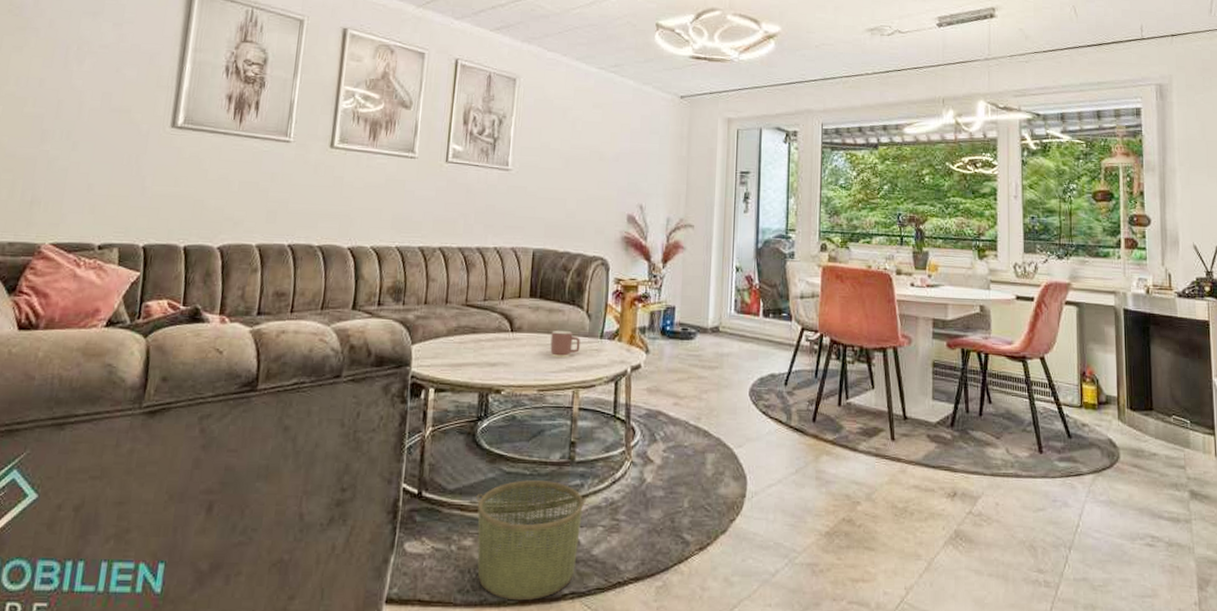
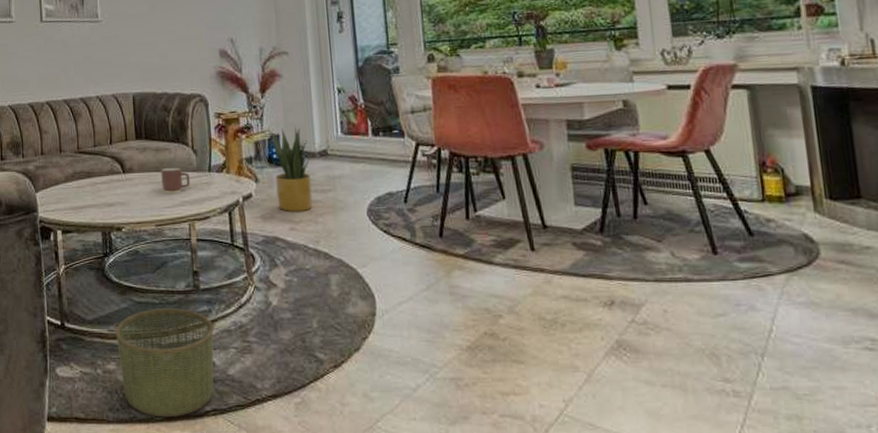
planter: none [665,299,706,387] -> present [270,126,314,212]

